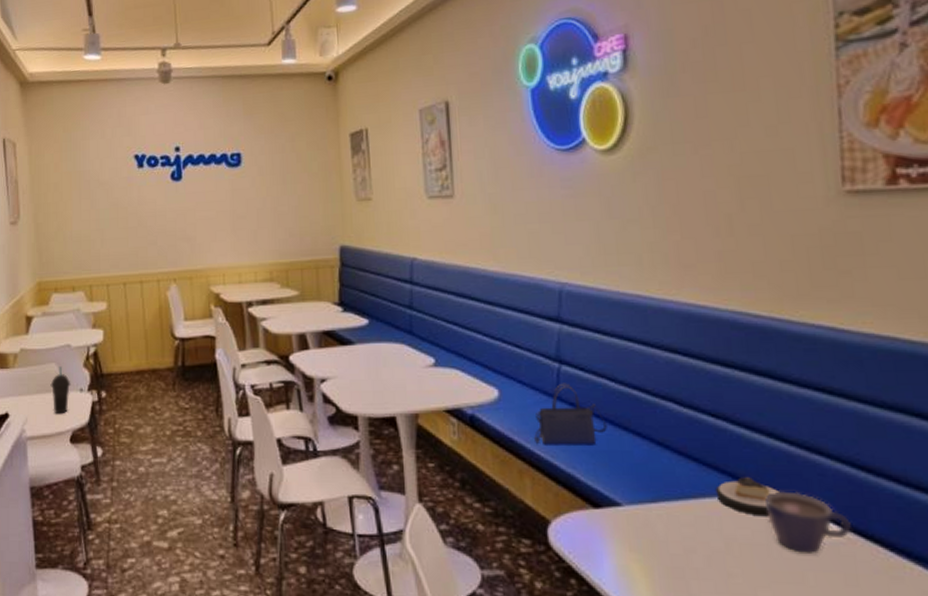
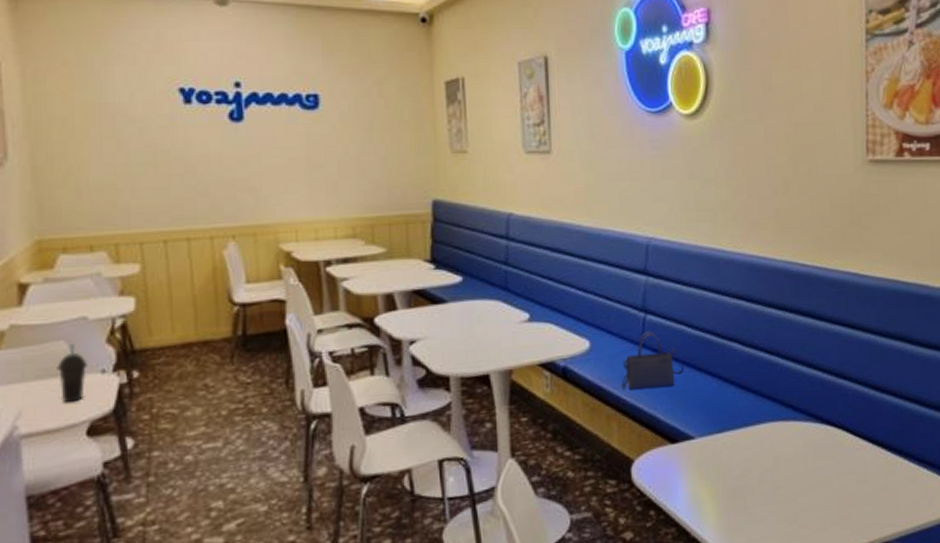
cake slice: present [715,477,781,517] -> none [768,403,816,435]
cup: present [765,491,852,554] -> none [805,411,863,461]

